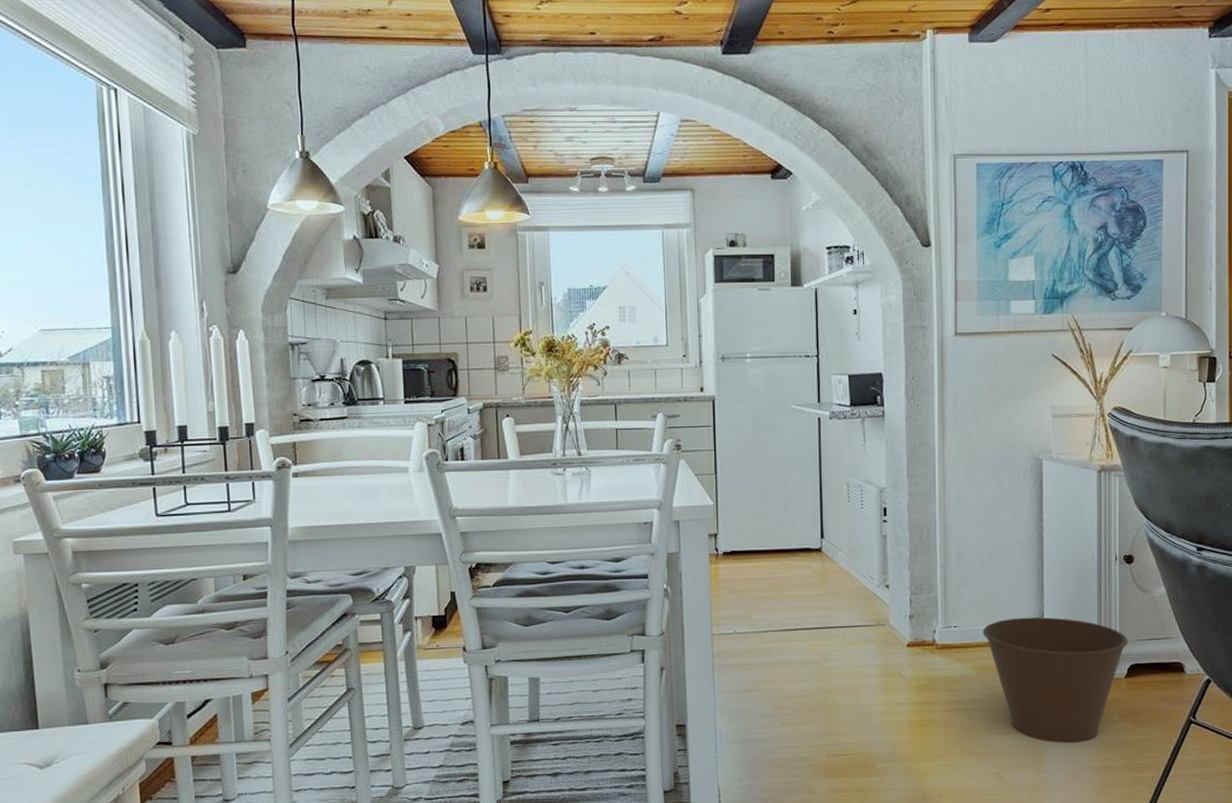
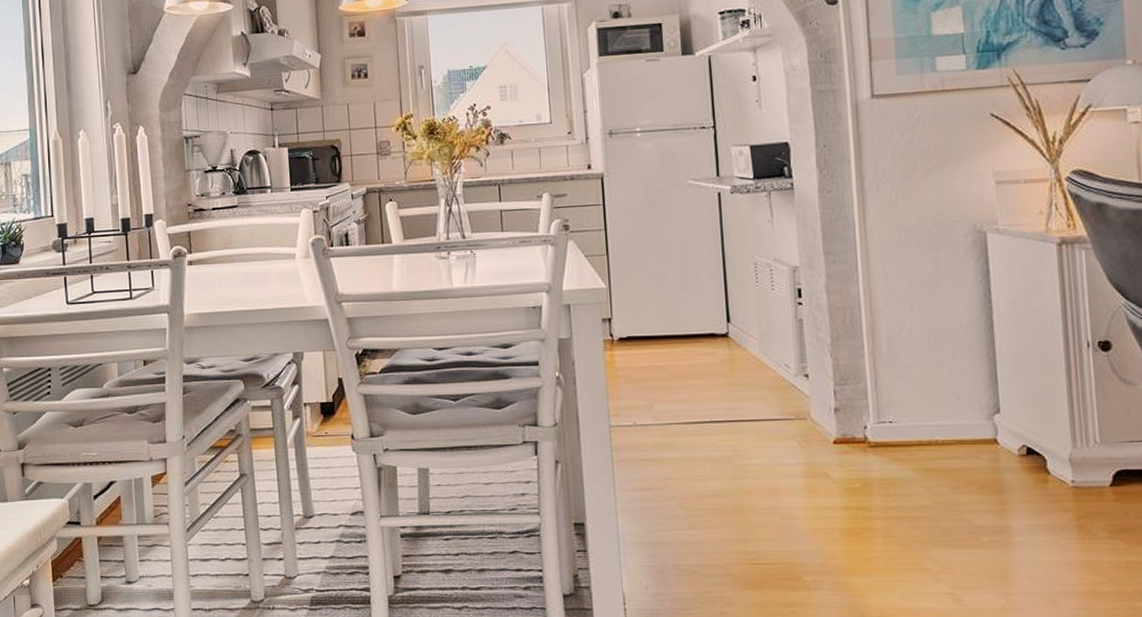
basket: present [983,617,1128,743] -> none [924,412,1112,561]

